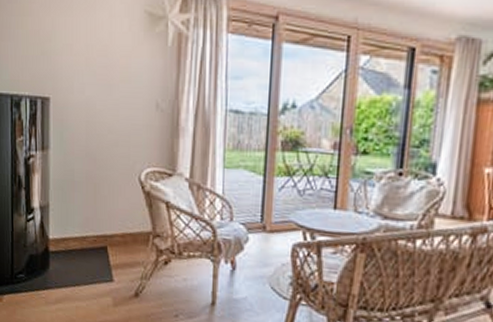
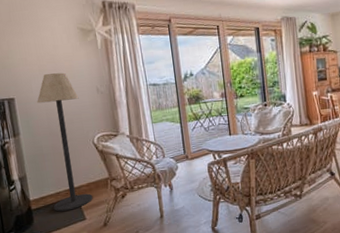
floor lamp: none [75,72,131,265] -> present [37,72,93,212]

